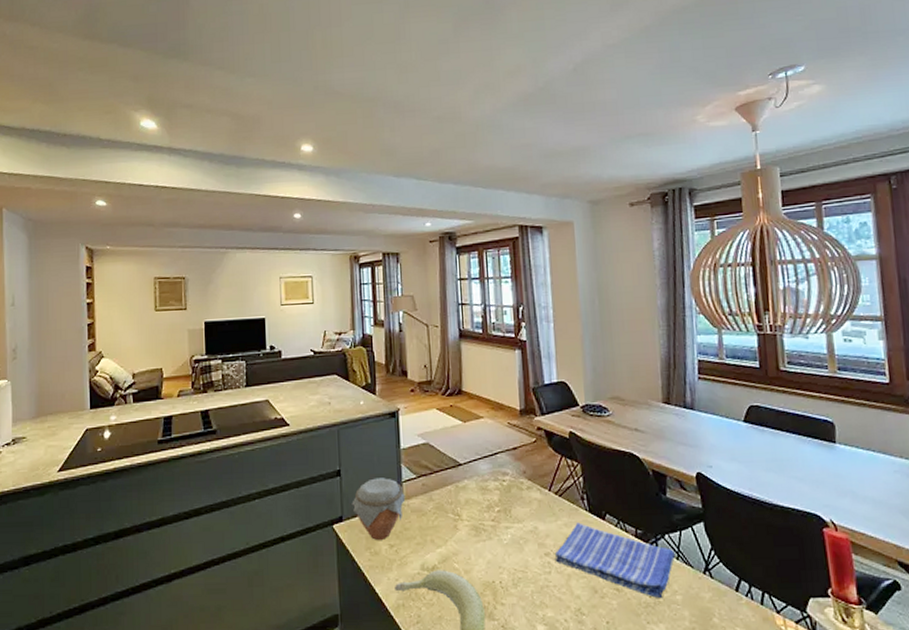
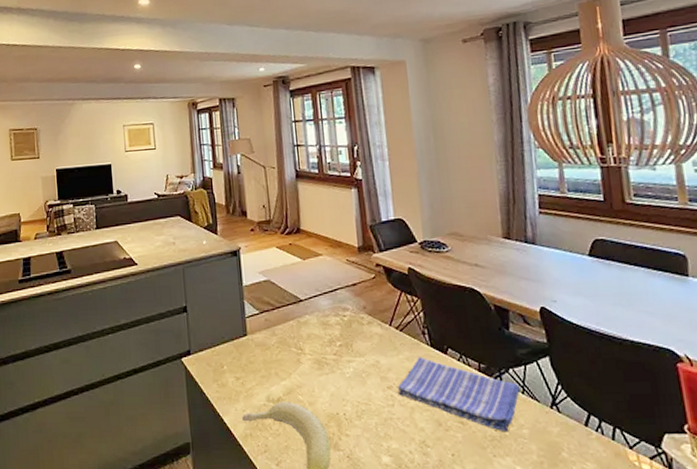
jar: present [352,478,406,540] -> none [198,313,249,373]

